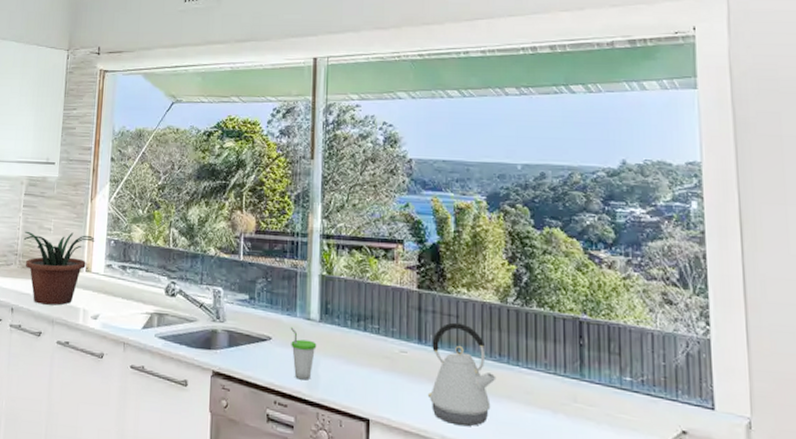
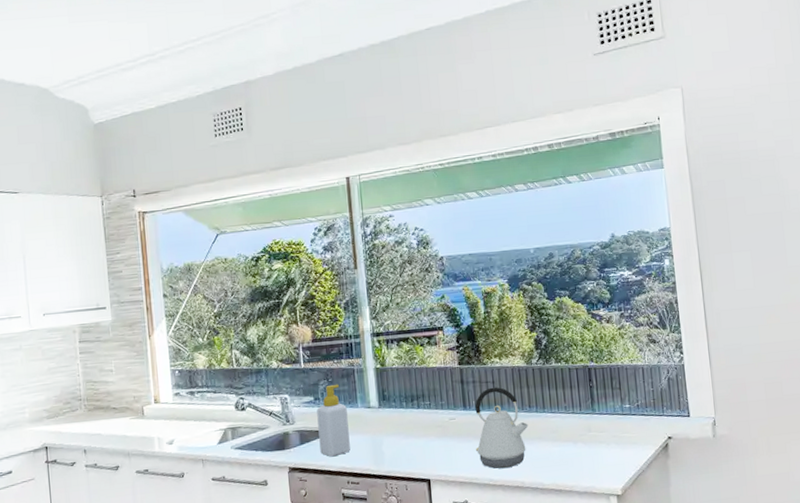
potted plant: present [23,231,95,306] -> none [85,369,159,441]
soap bottle: none [248,285,284,369] -> present [317,384,351,457]
cup: present [290,327,317,380] -> none [354,417,379,460]

